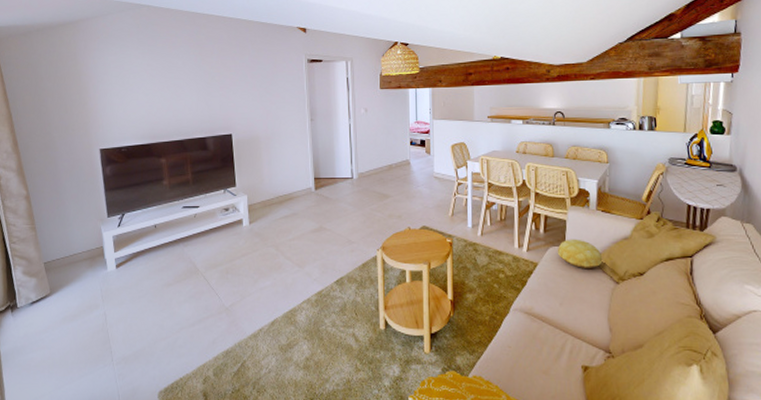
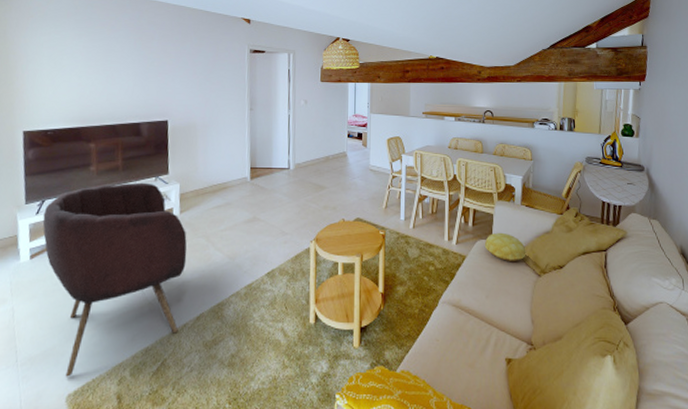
armchair: none [124,195,258,376] -> present [42,182,187,377]

